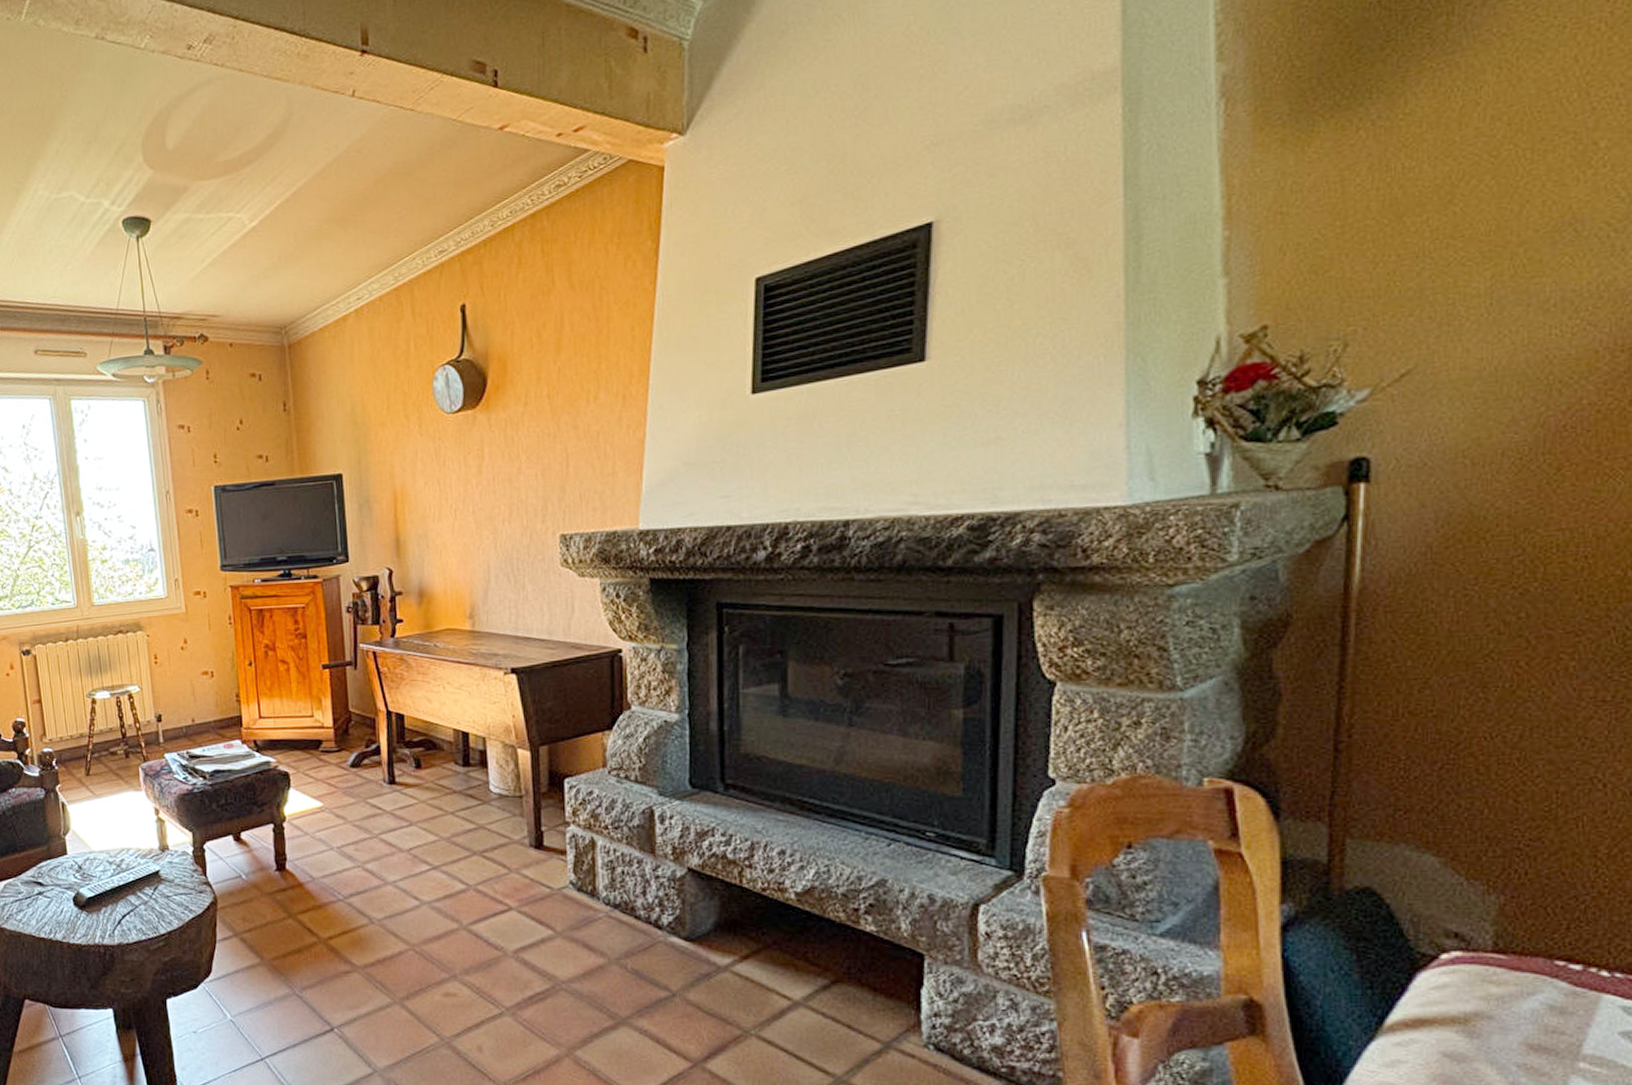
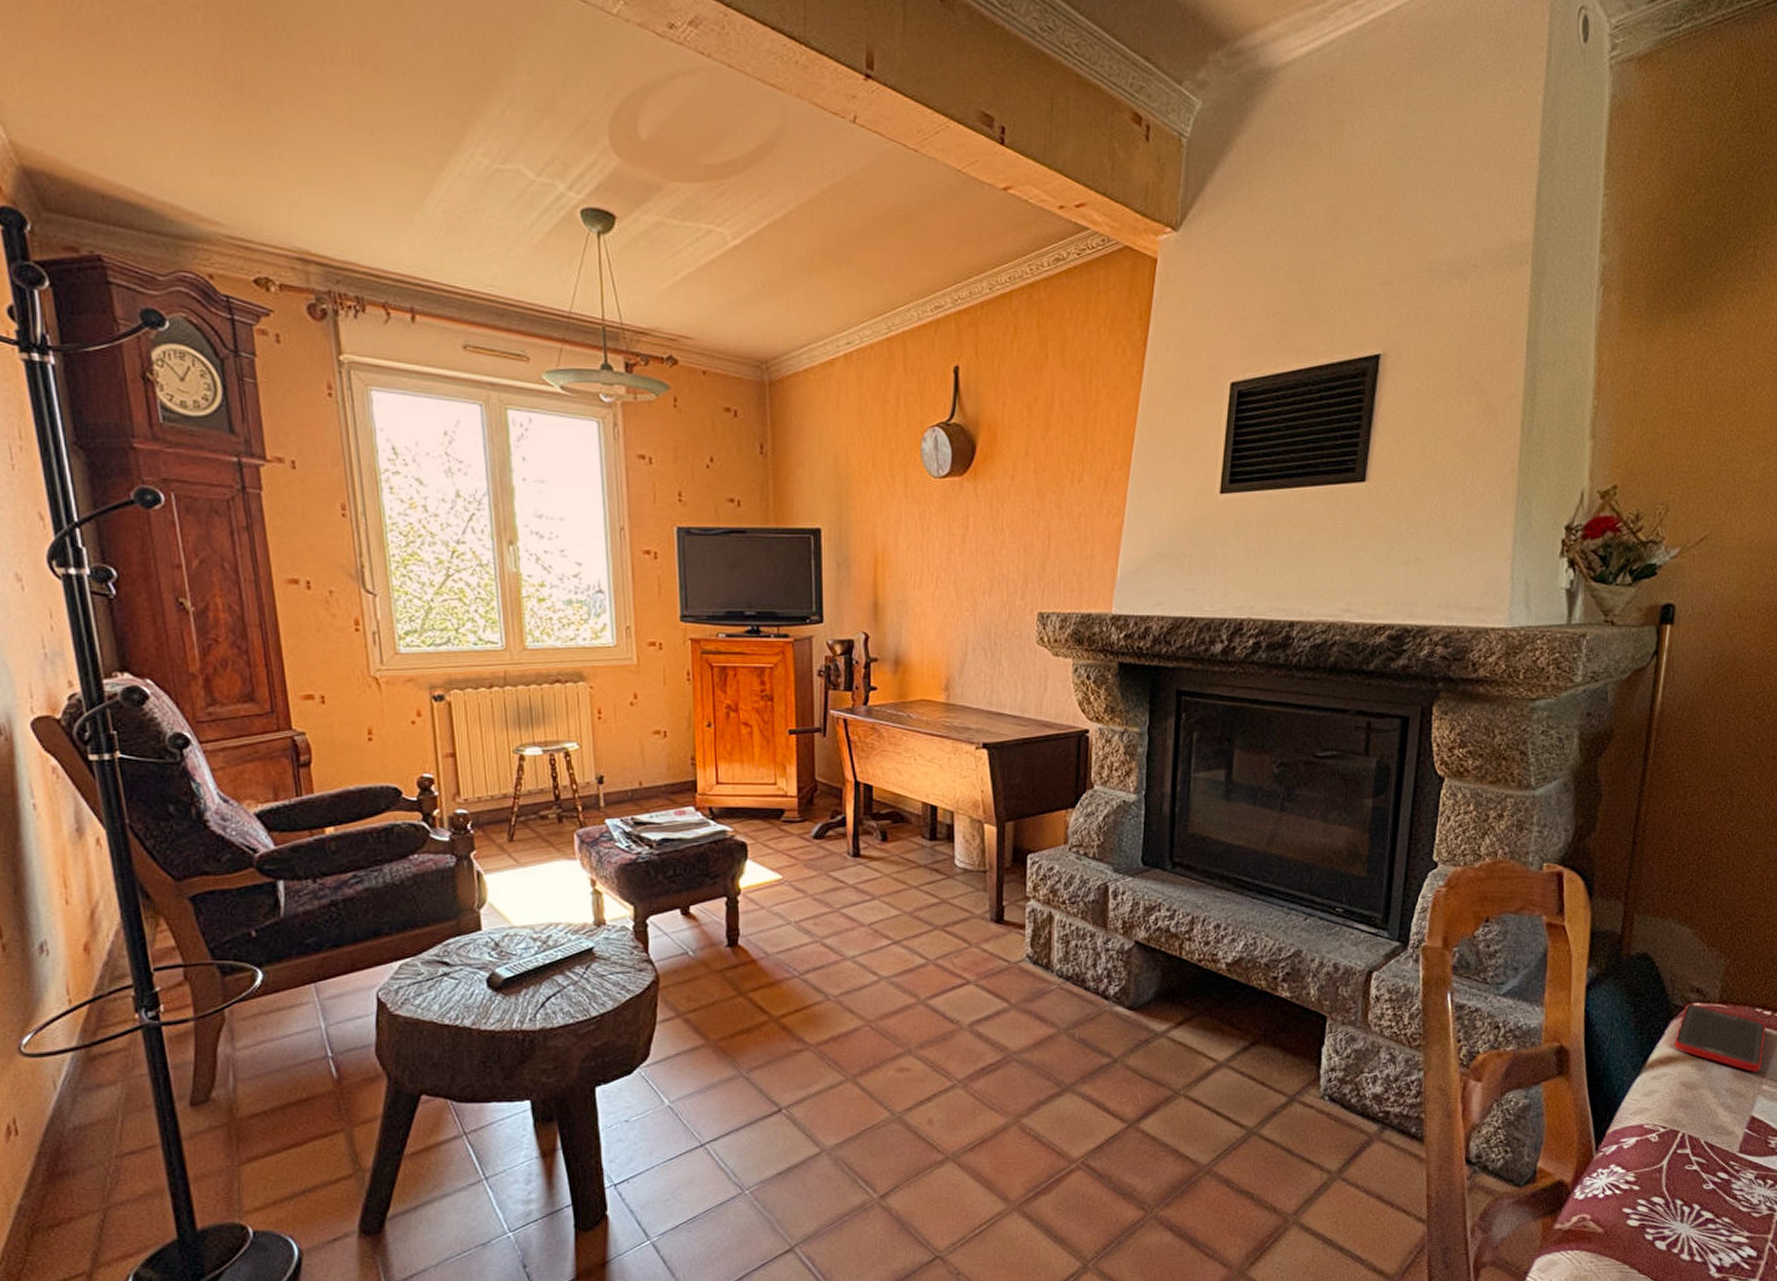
cell phone: none [1425,951,1577,1045] -> present [1674,1003,1767,1073]

